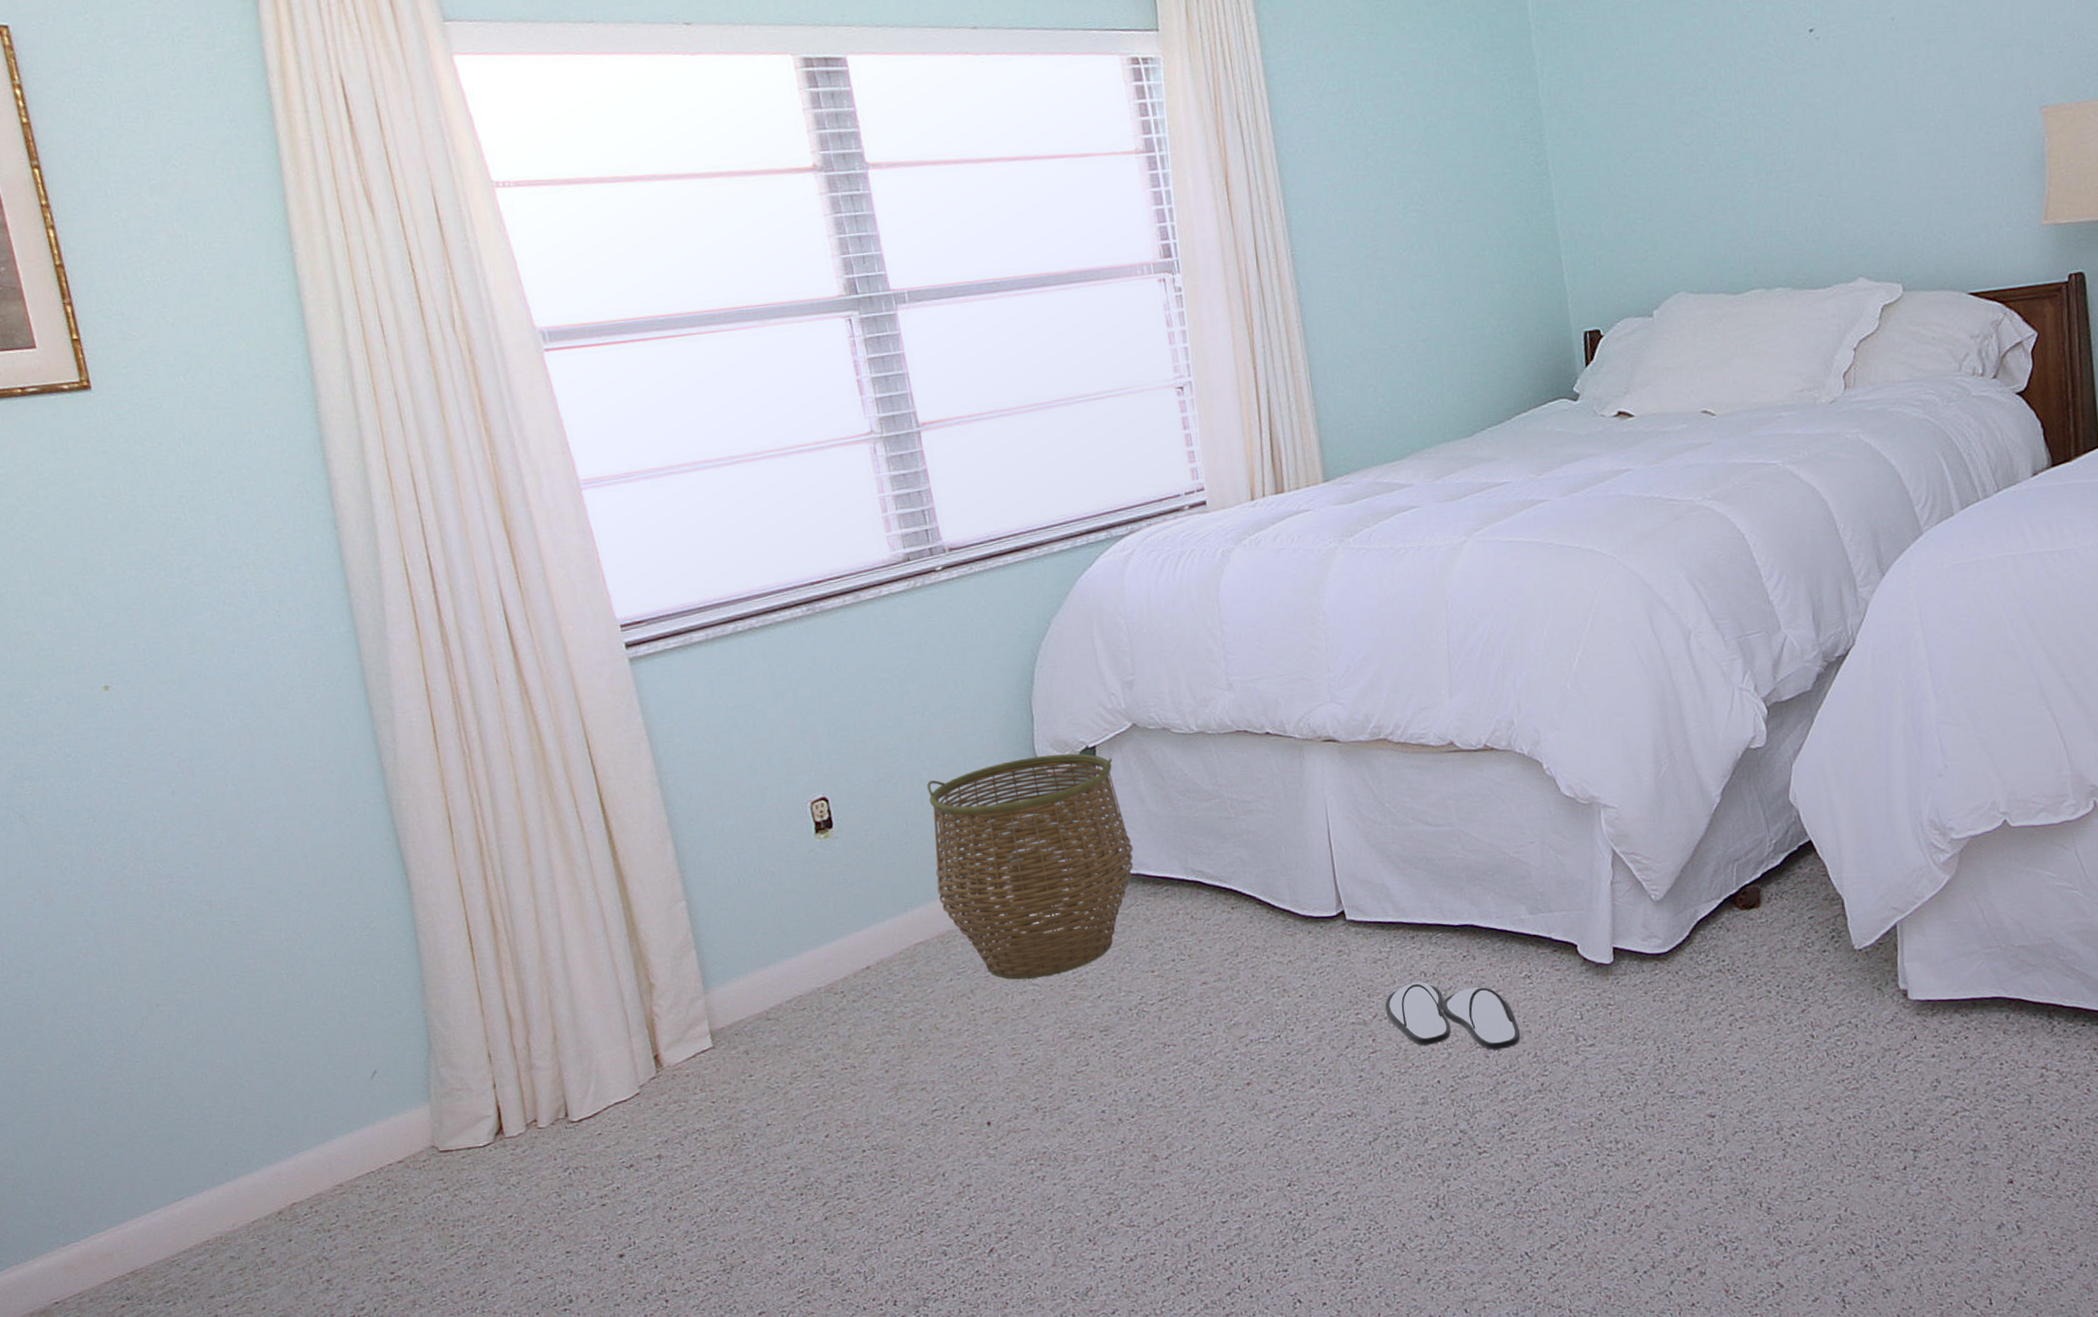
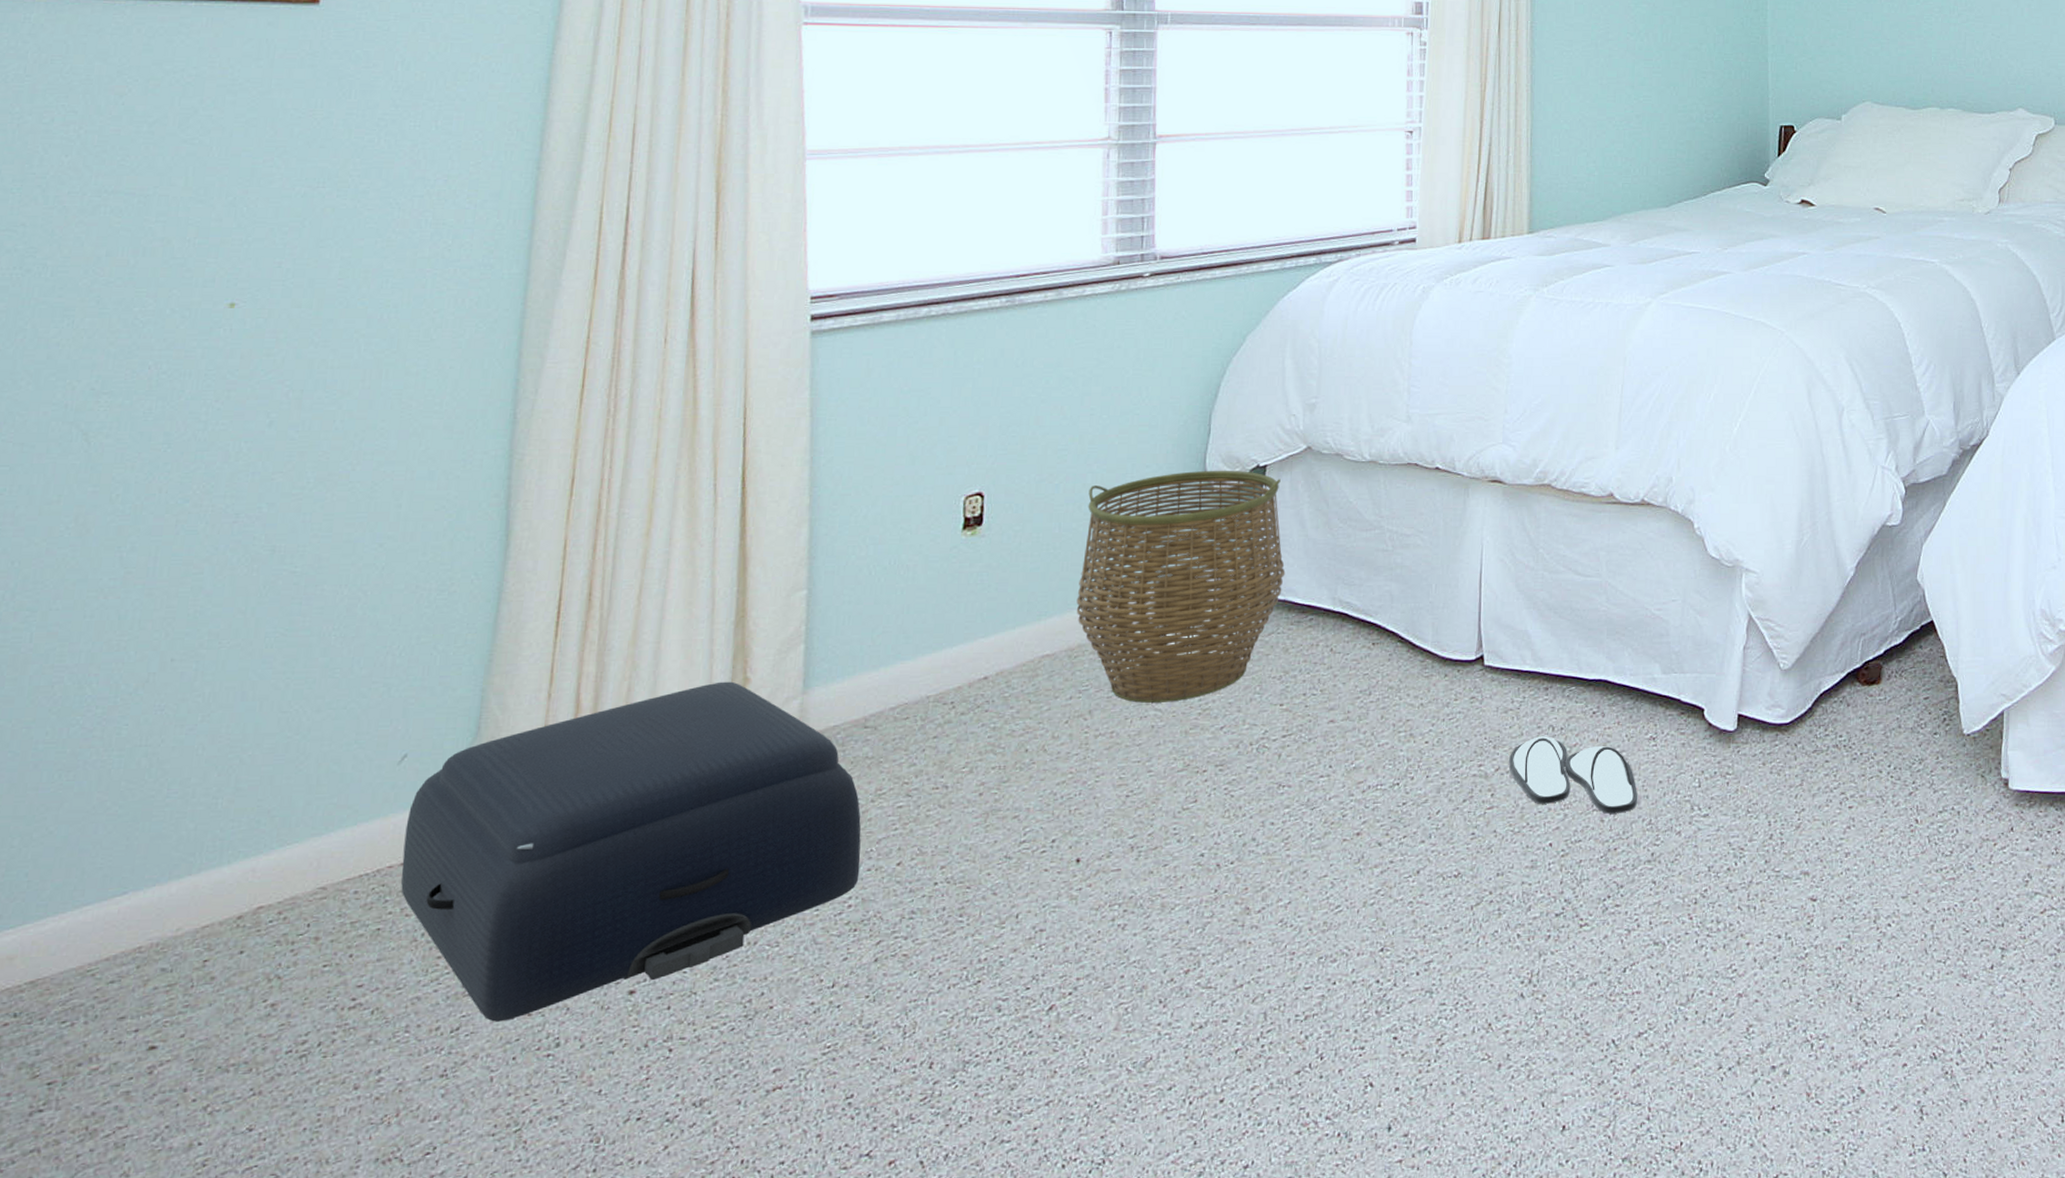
suitcase: none [391,988,795,1285] -> present [401,681,861,1022]

